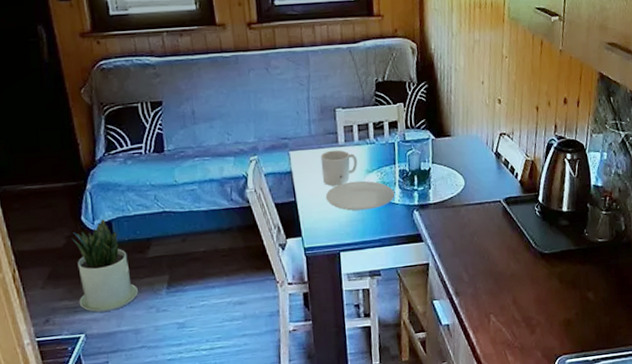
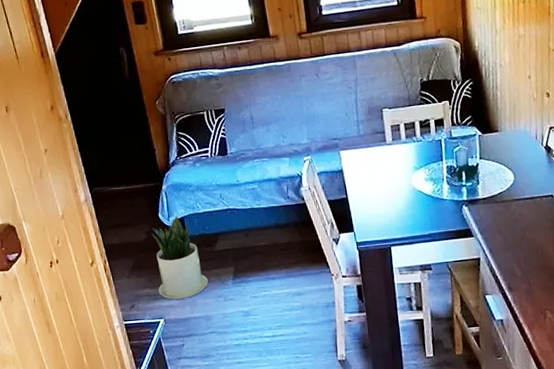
mug: present [320,150,358,187] -> none [369,148,406,184]
plate: present [326,180,396,211] -> none [376,177,444,207]

